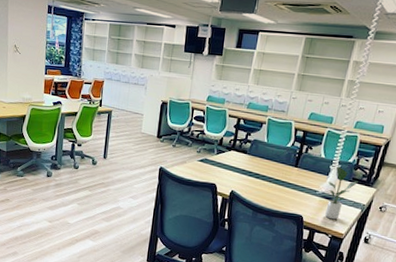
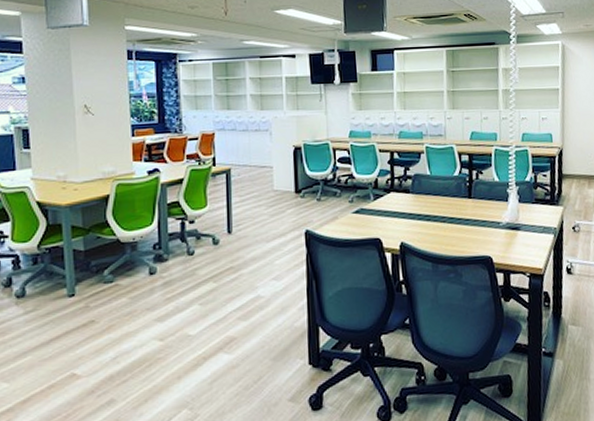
potted plant: present [325,166,358,220] -> none [508,188,542,254]

